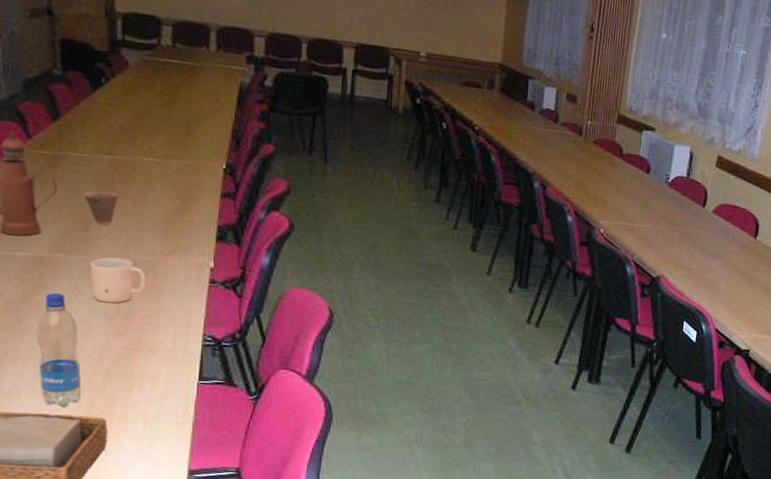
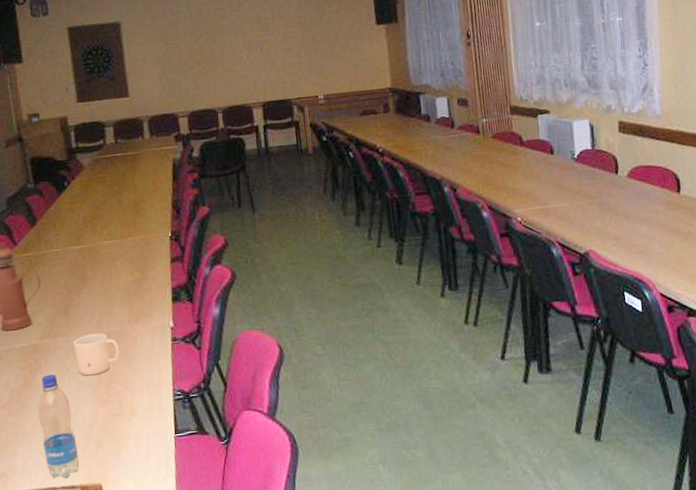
cup: present [83,190,119,225] -> none [61,276,89,307]

